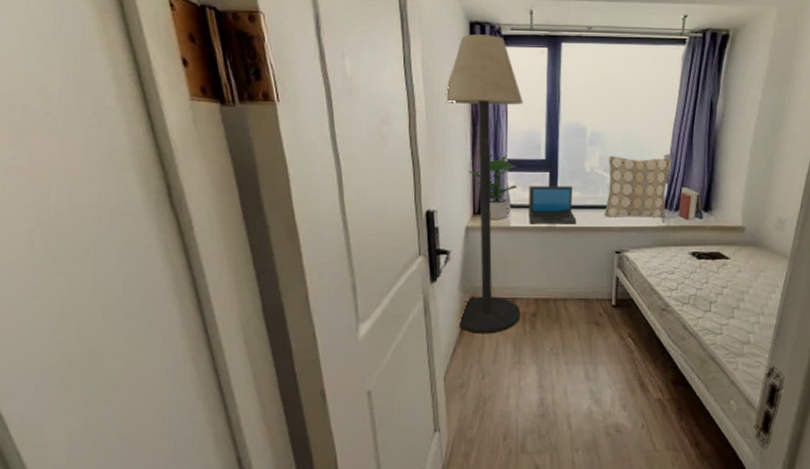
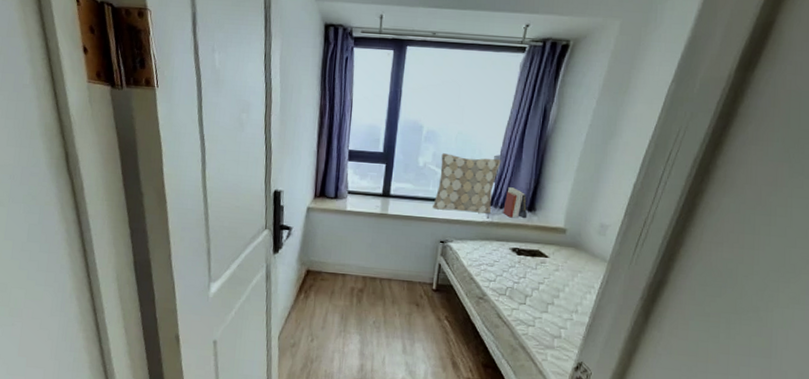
floor lamp: present [445,34,523,334] -> none [294,35,367,303]
potted plant: present [469,154,518,220] -> none [314,145,358,204]
laptop: present [529,185,577,224] -> none [363,175,407,213]

